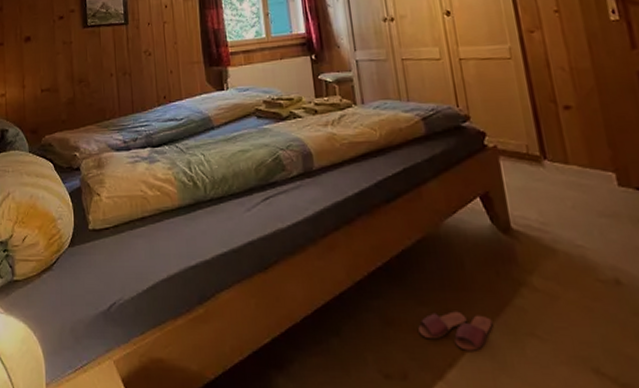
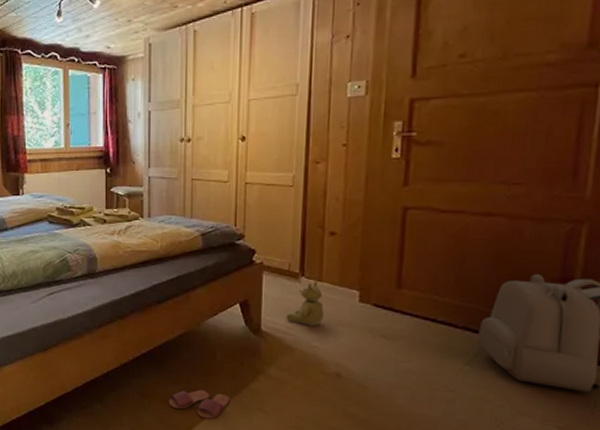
stuffed bear: none [537,164,581,219] -> present [286,281,324,326]

